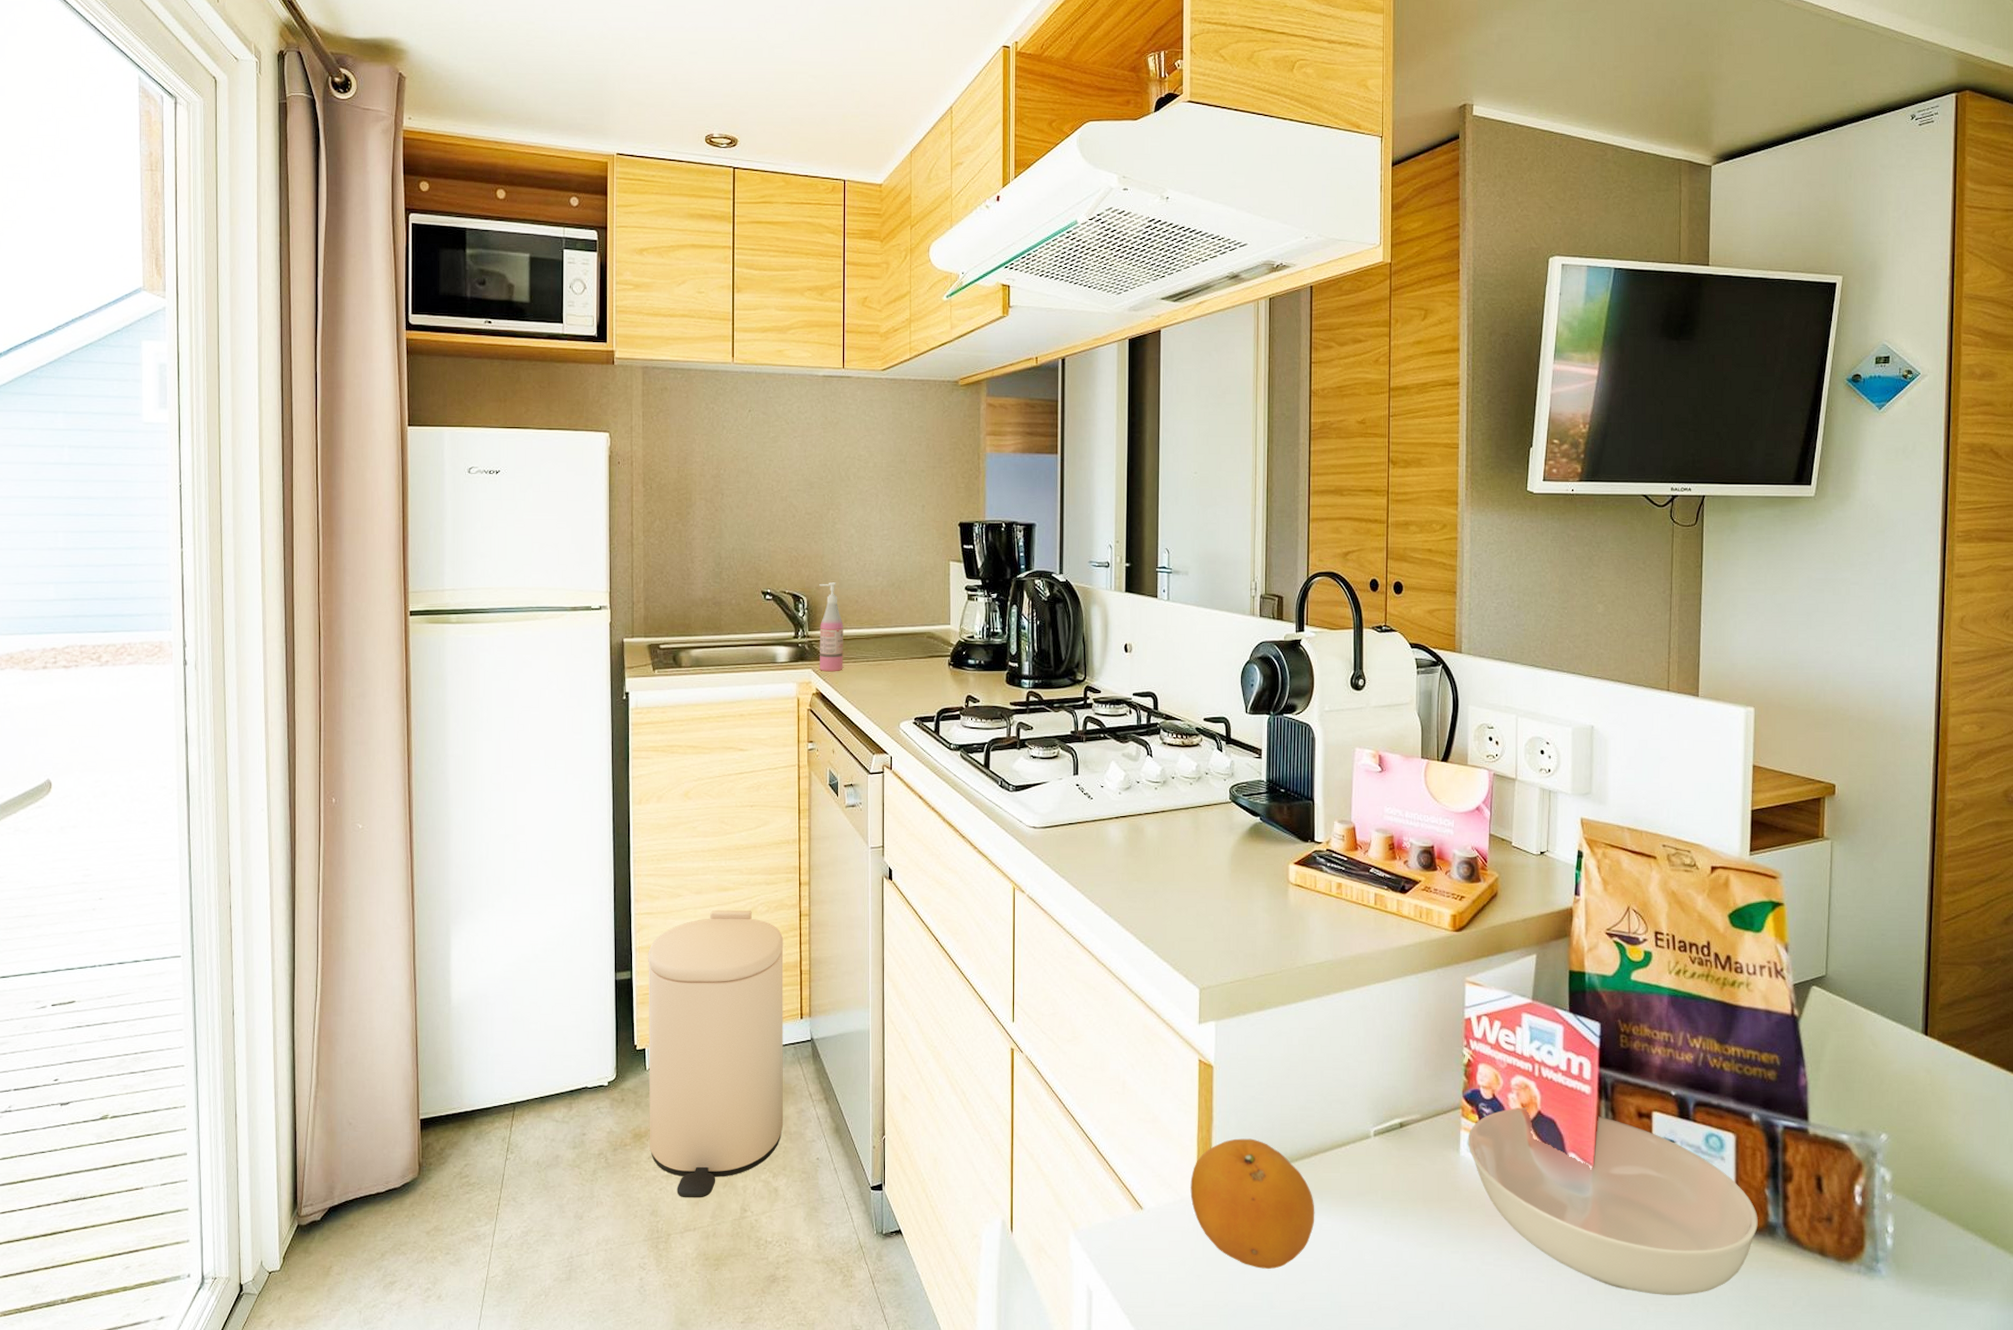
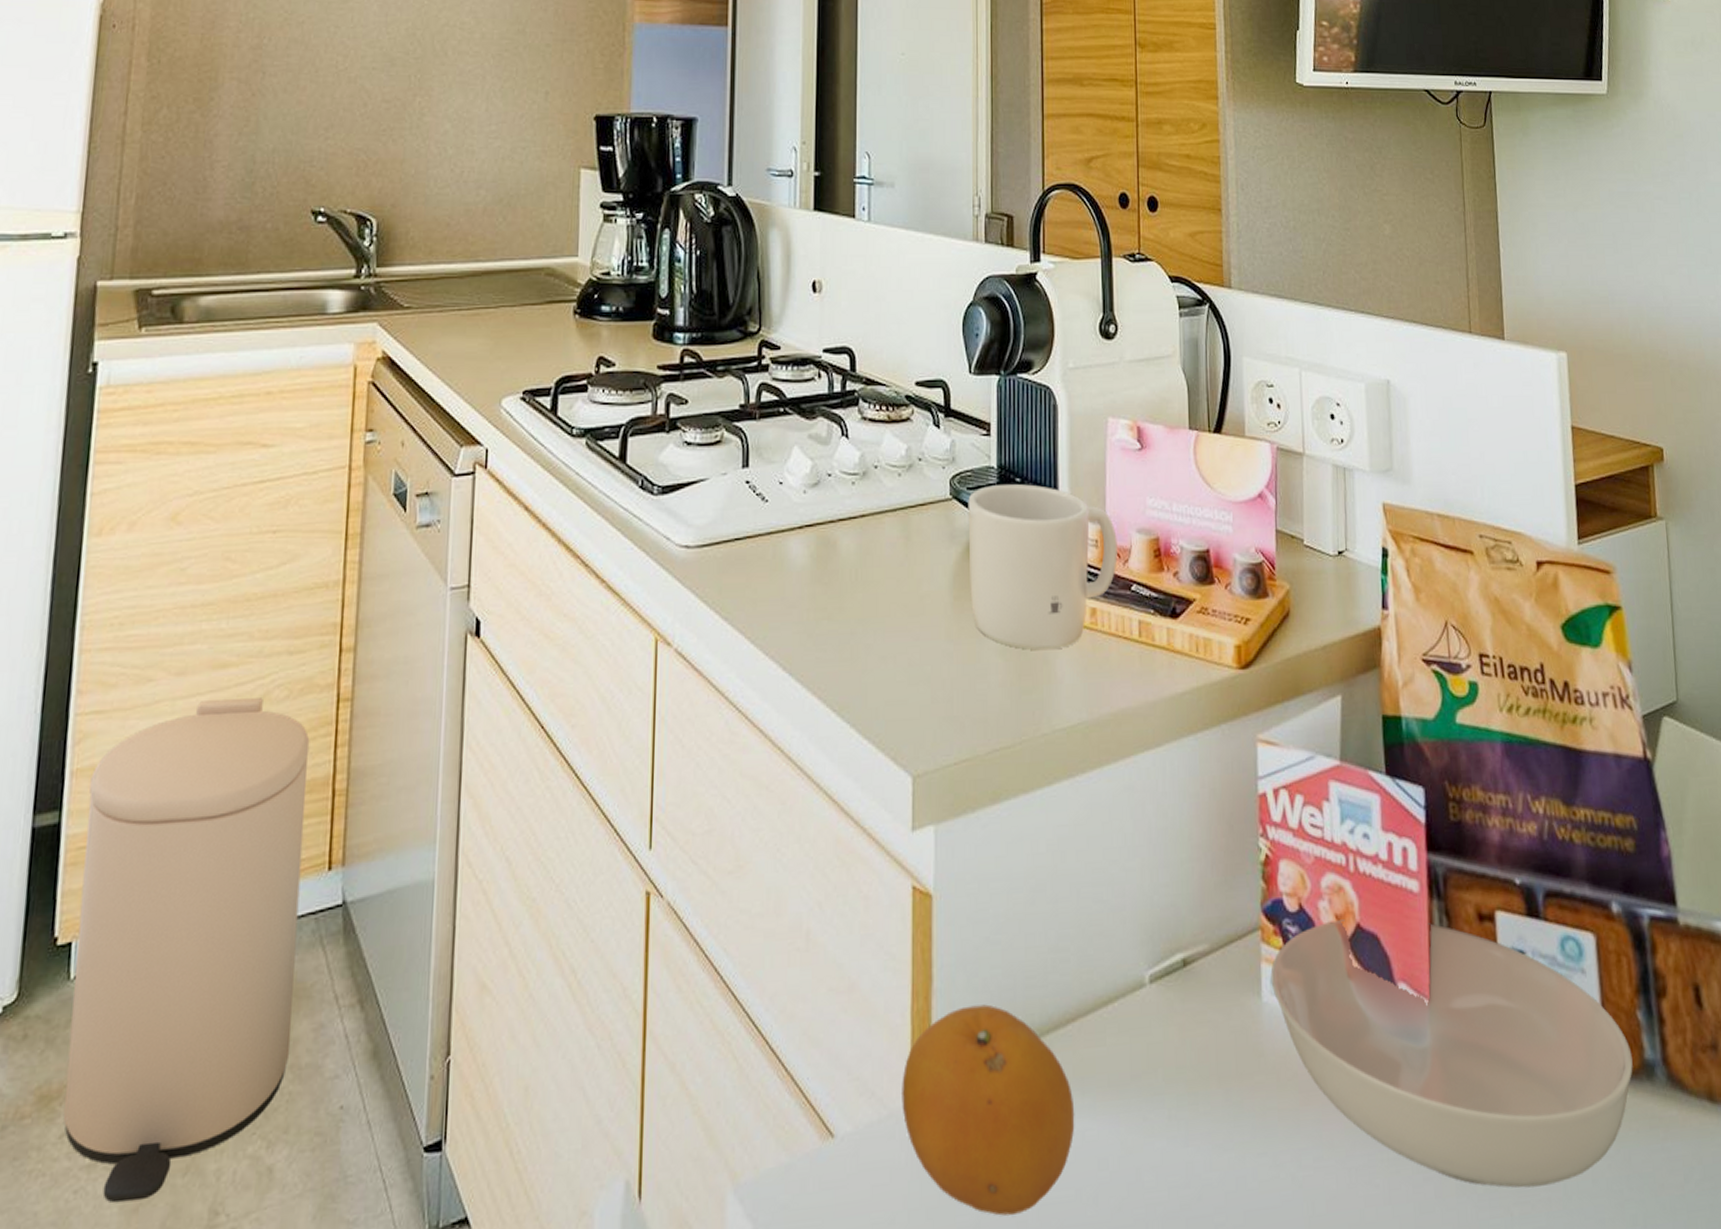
soap dispenser: present [819,582,843,672] -> none [389,197,428,327]
mug: none [1243,794,1360,910] -> present [968,484,1118,651]

